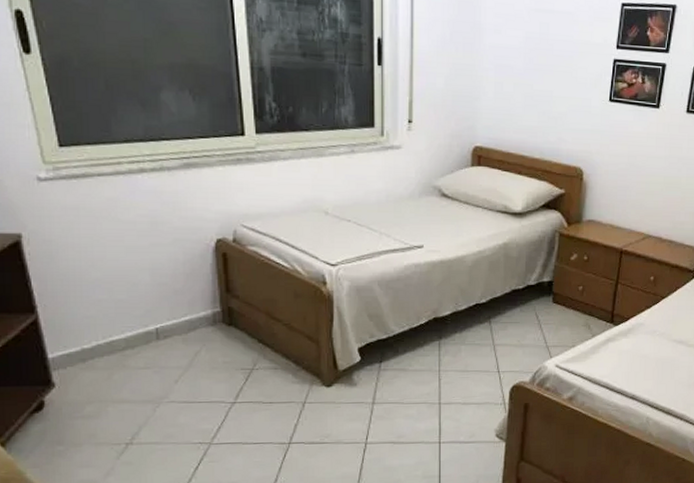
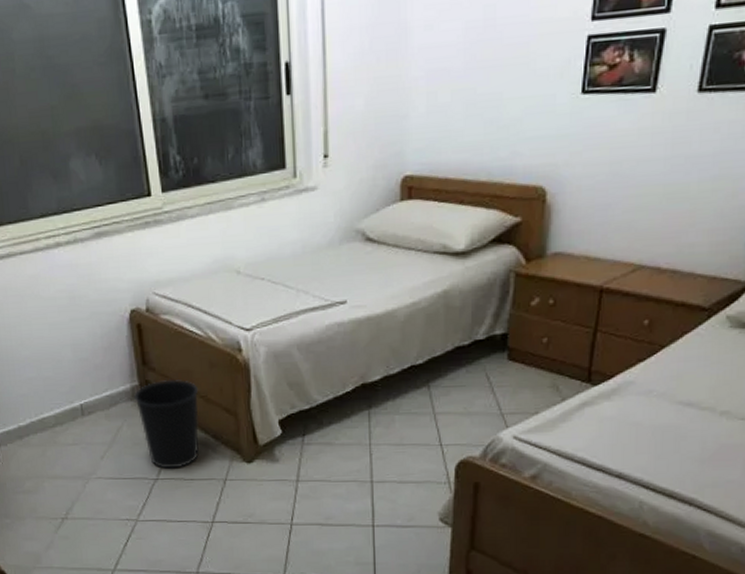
wastebasket: none [215,306,282,393] -> present [134,379,199,469]

